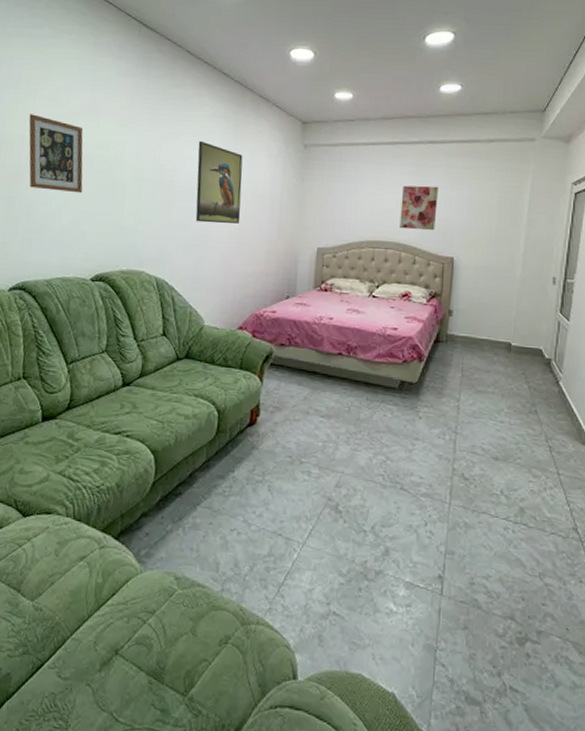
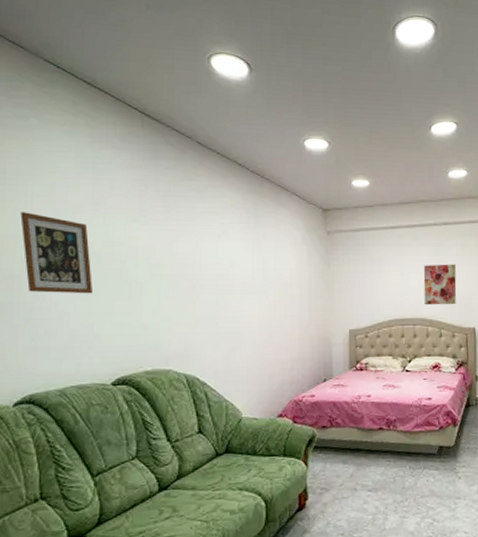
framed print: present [195,140,243,224] -> none [218,232,270,314]

